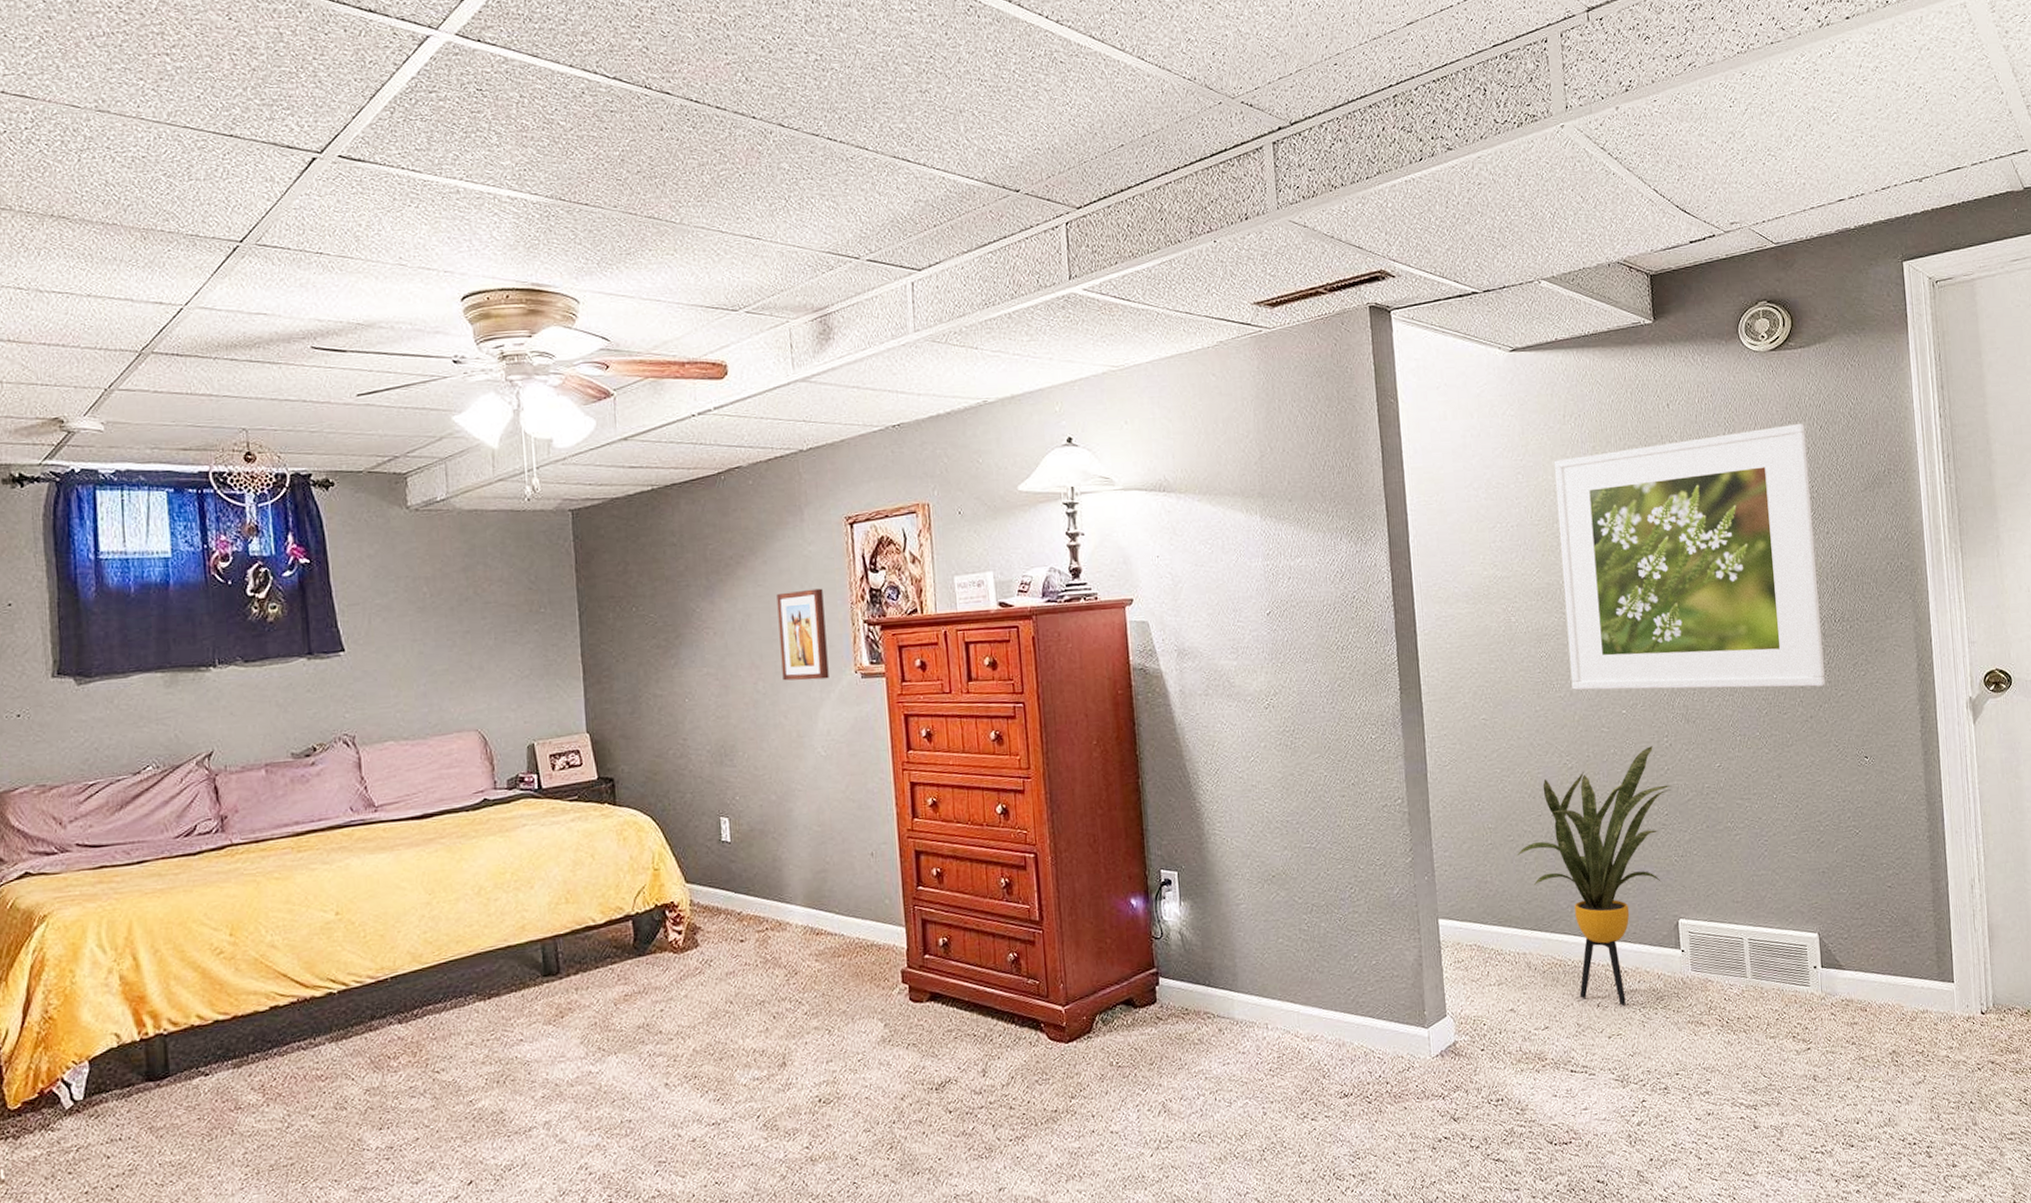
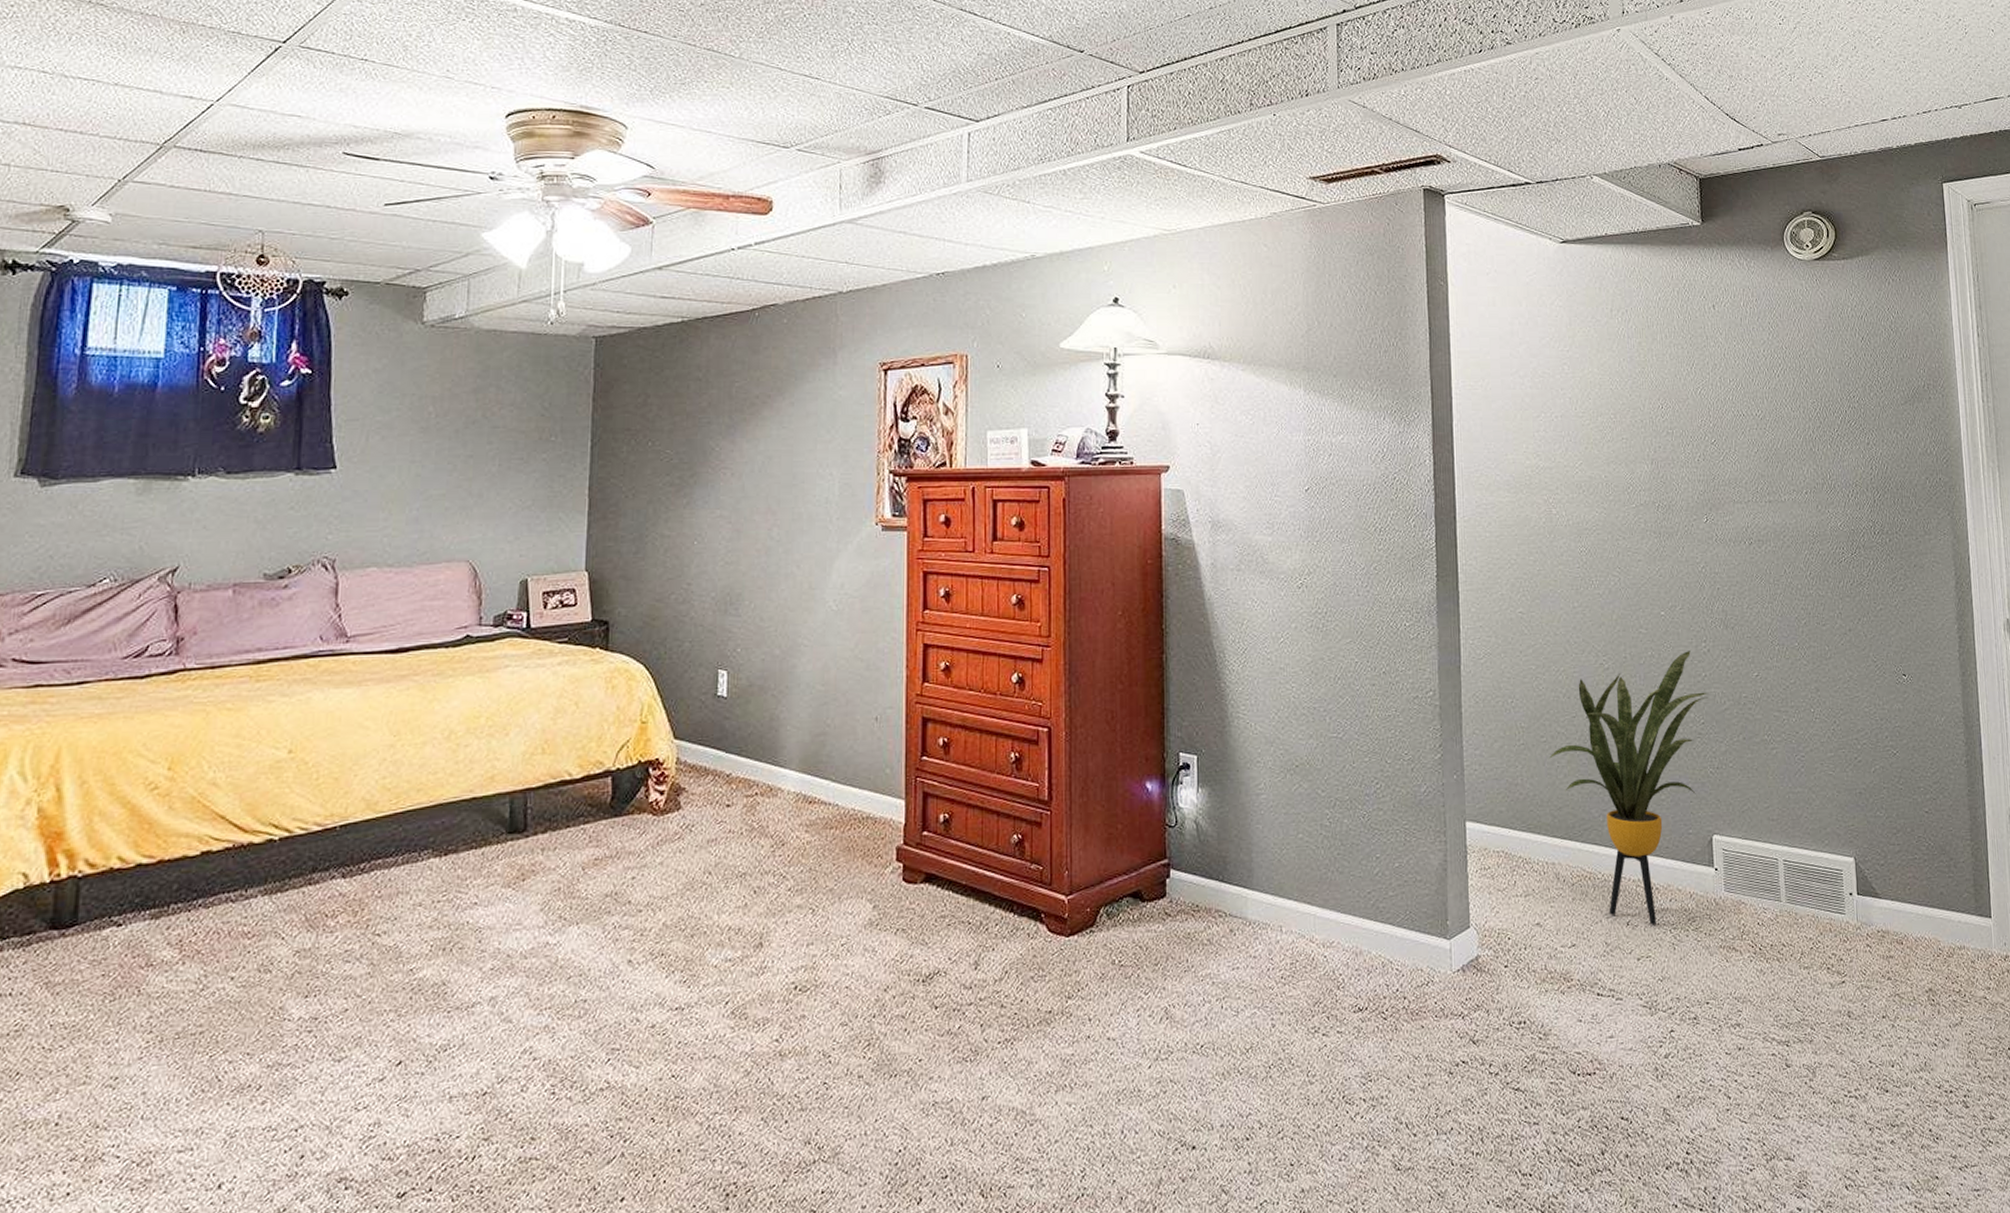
wall art: present [776,588,829,681] -> none [799,435,850,530]
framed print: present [1553,423,1825,690] -> none [1599,333,1864,599]

